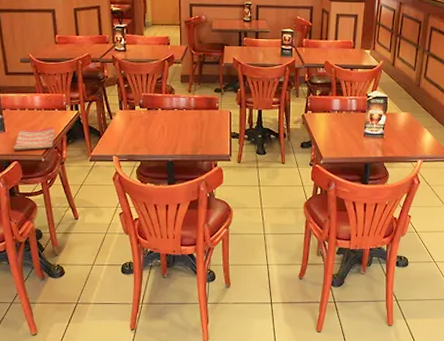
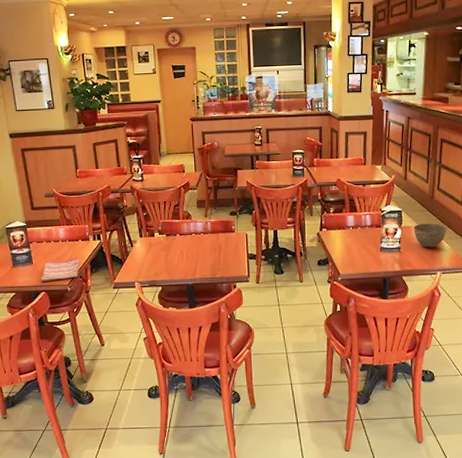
bowl: none [398,111,431,135] -> present [413,223,447,248]

